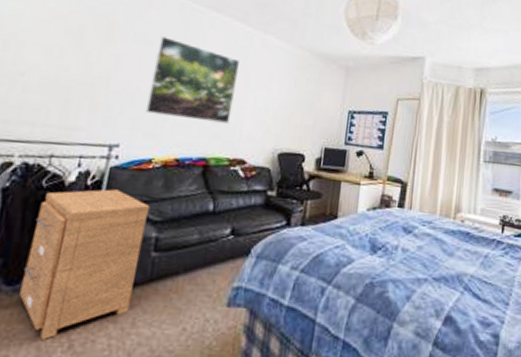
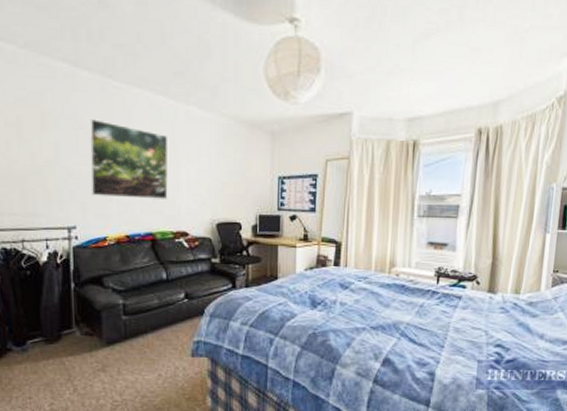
nightstand: present [19,189,150,340] -> none [24,266,113,385]

